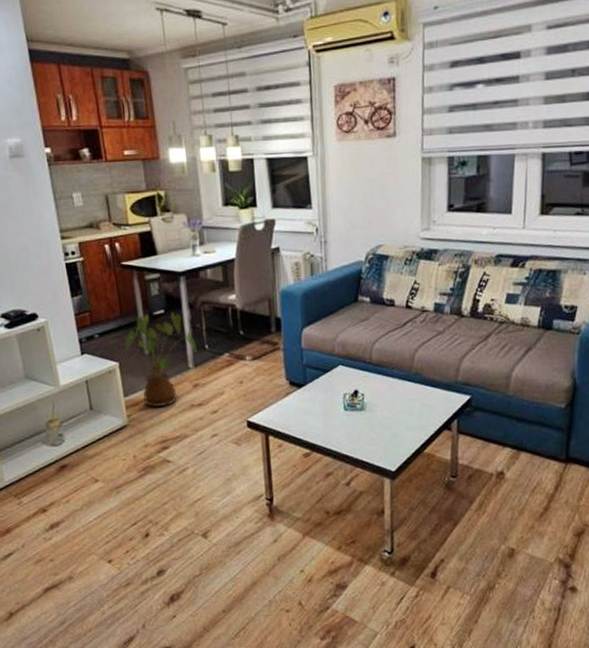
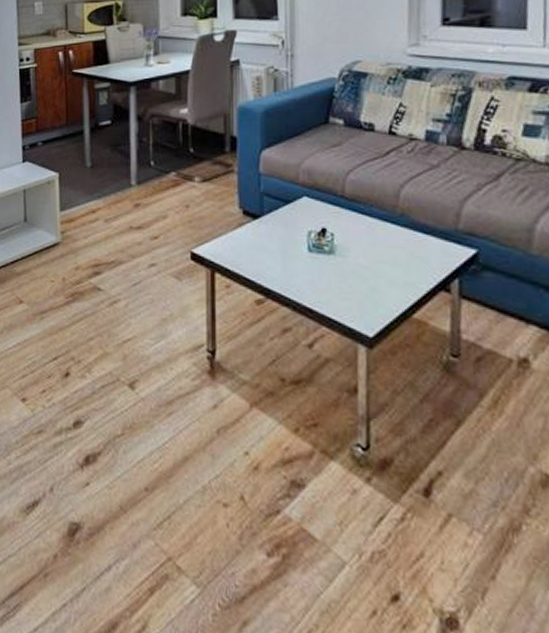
house plant: present [124,312,197,408] -> none [66,124,141,226]

